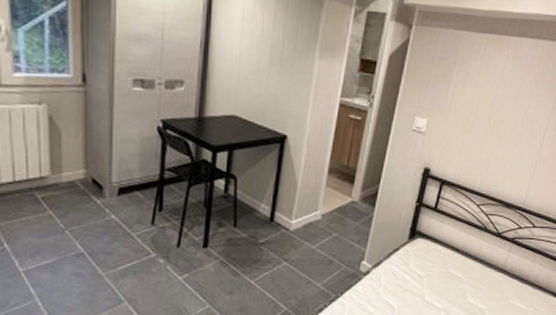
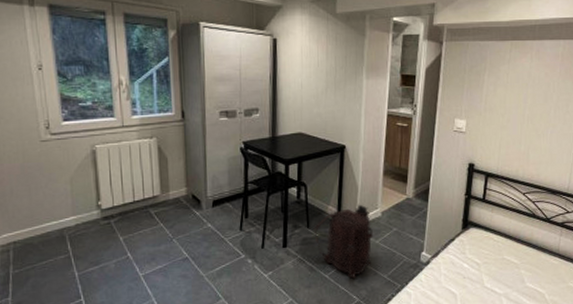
backpack: none [241,204,310,286] -> present [314,204,373,279]

